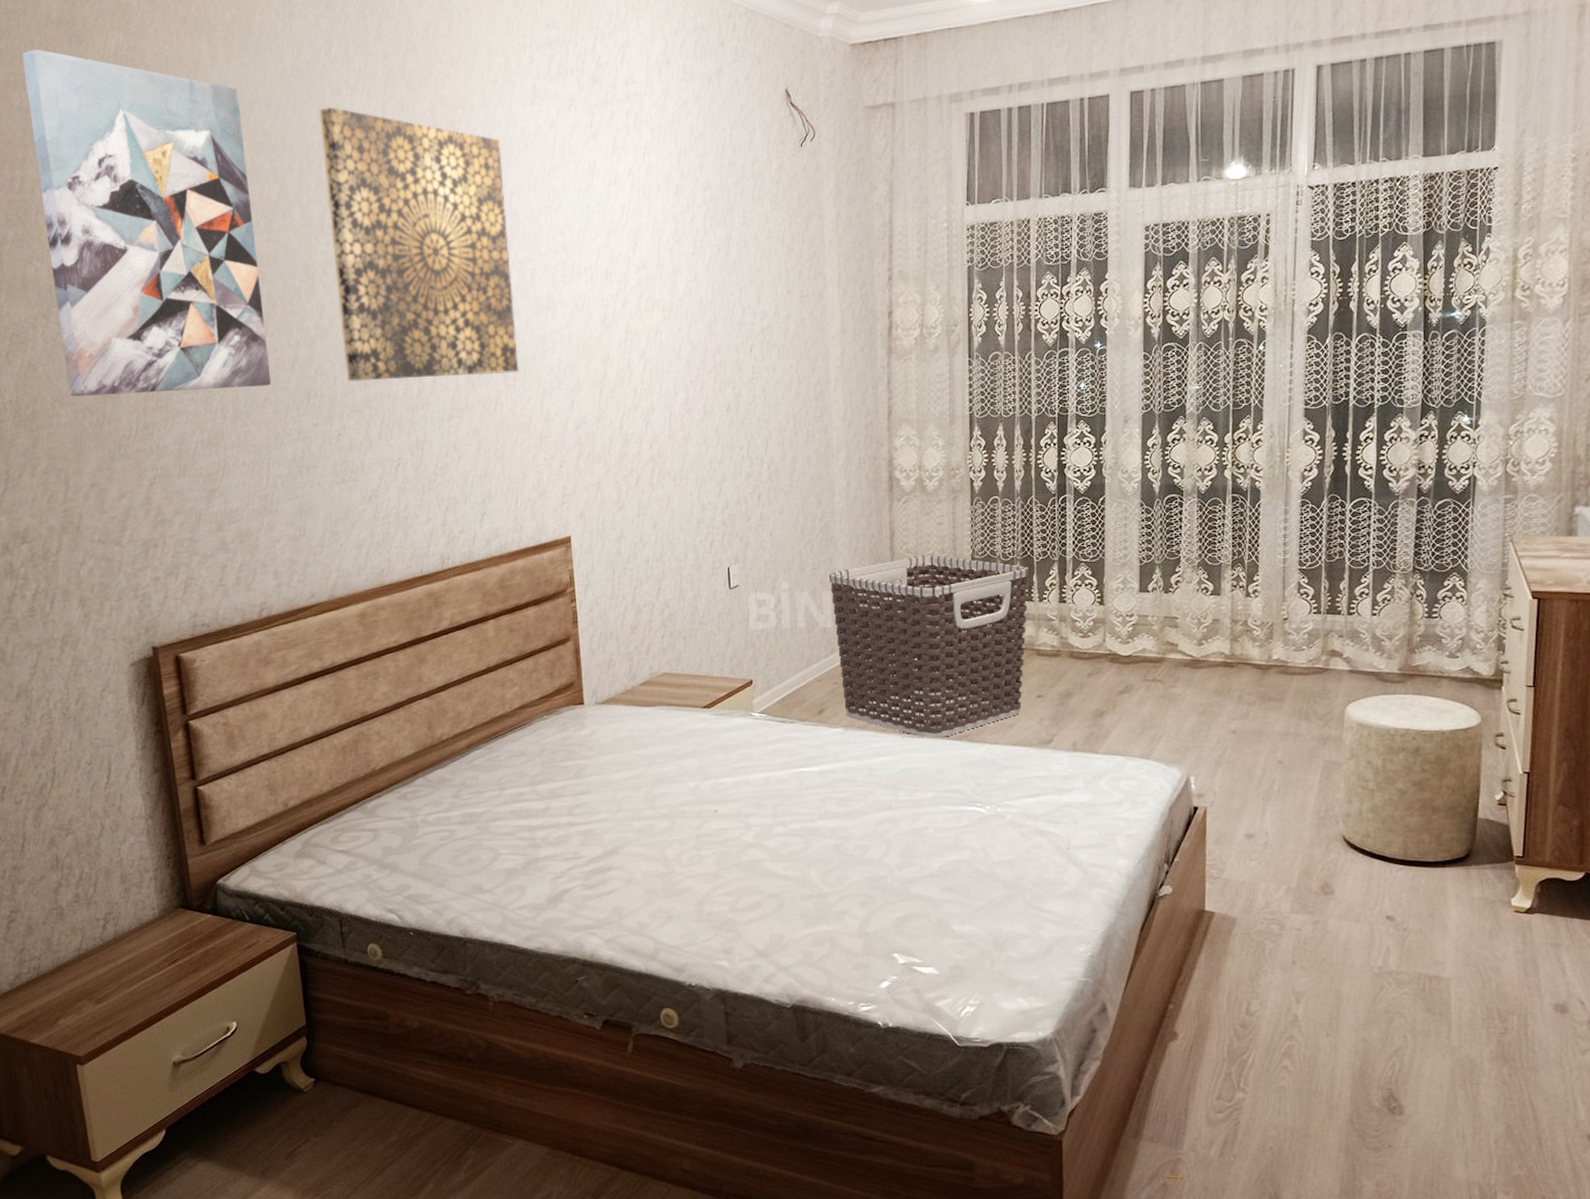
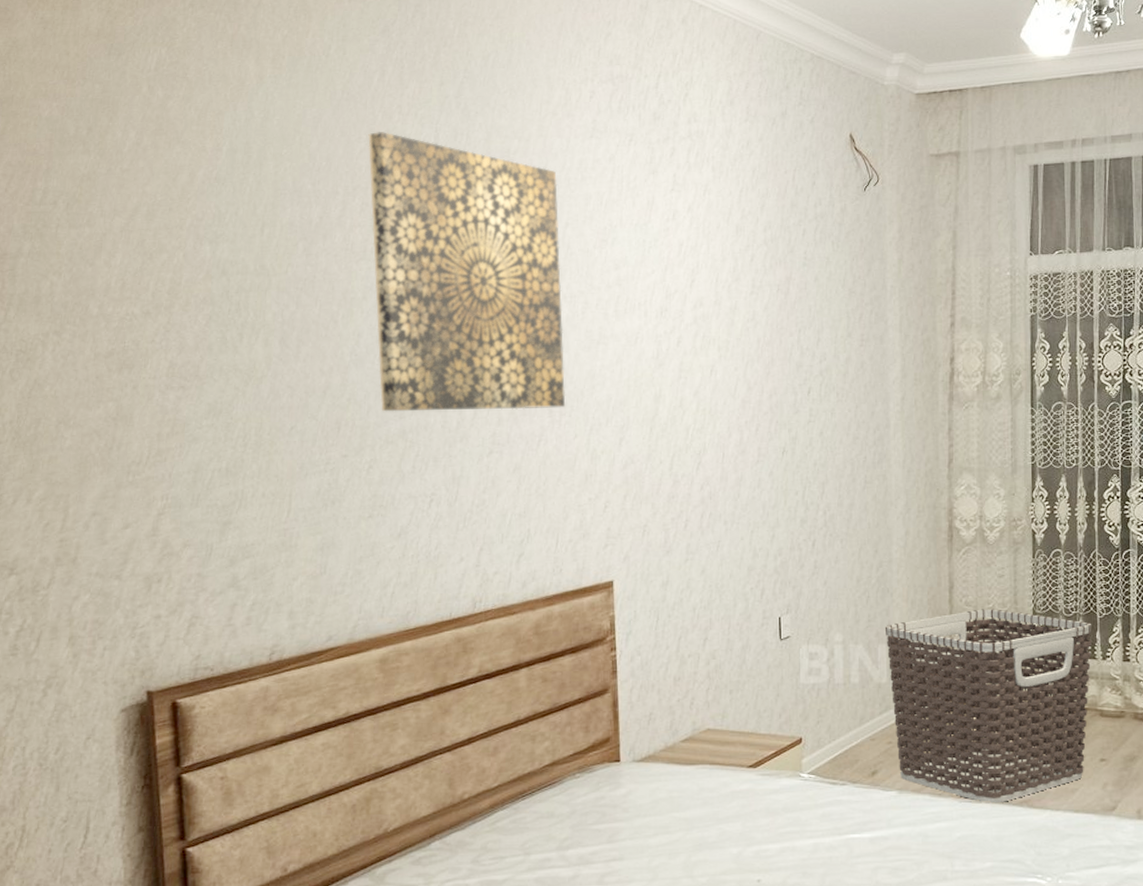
wall art: present [22,49,271,397] -> none [55,60,299,419]

